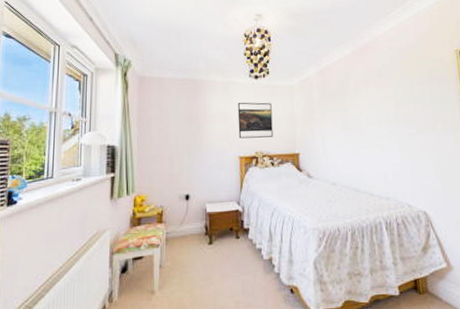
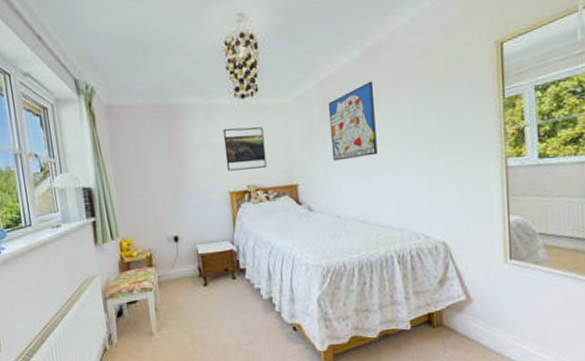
wall art: none [326,72,367,135] -> present [328,81,378,161]

